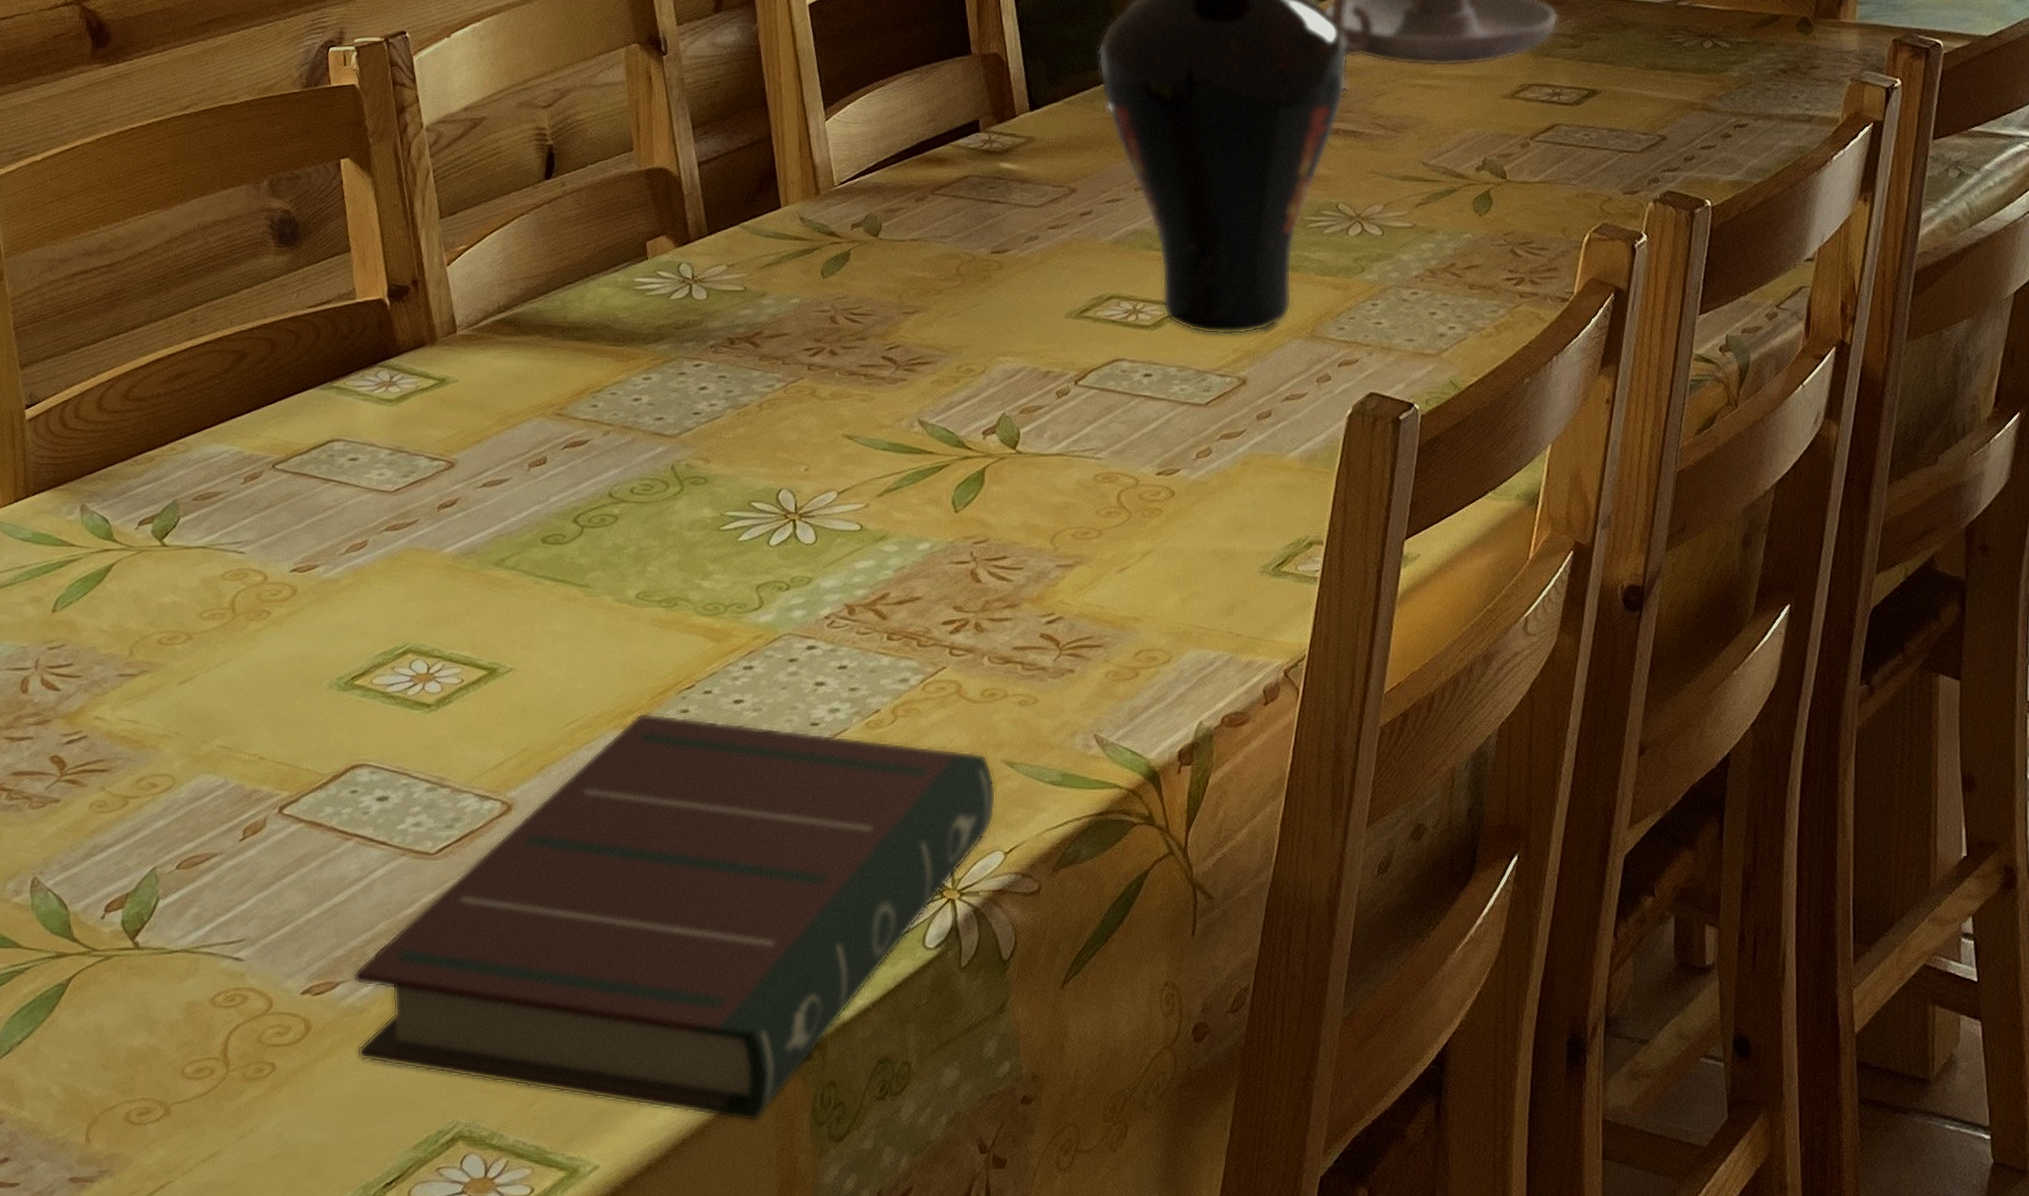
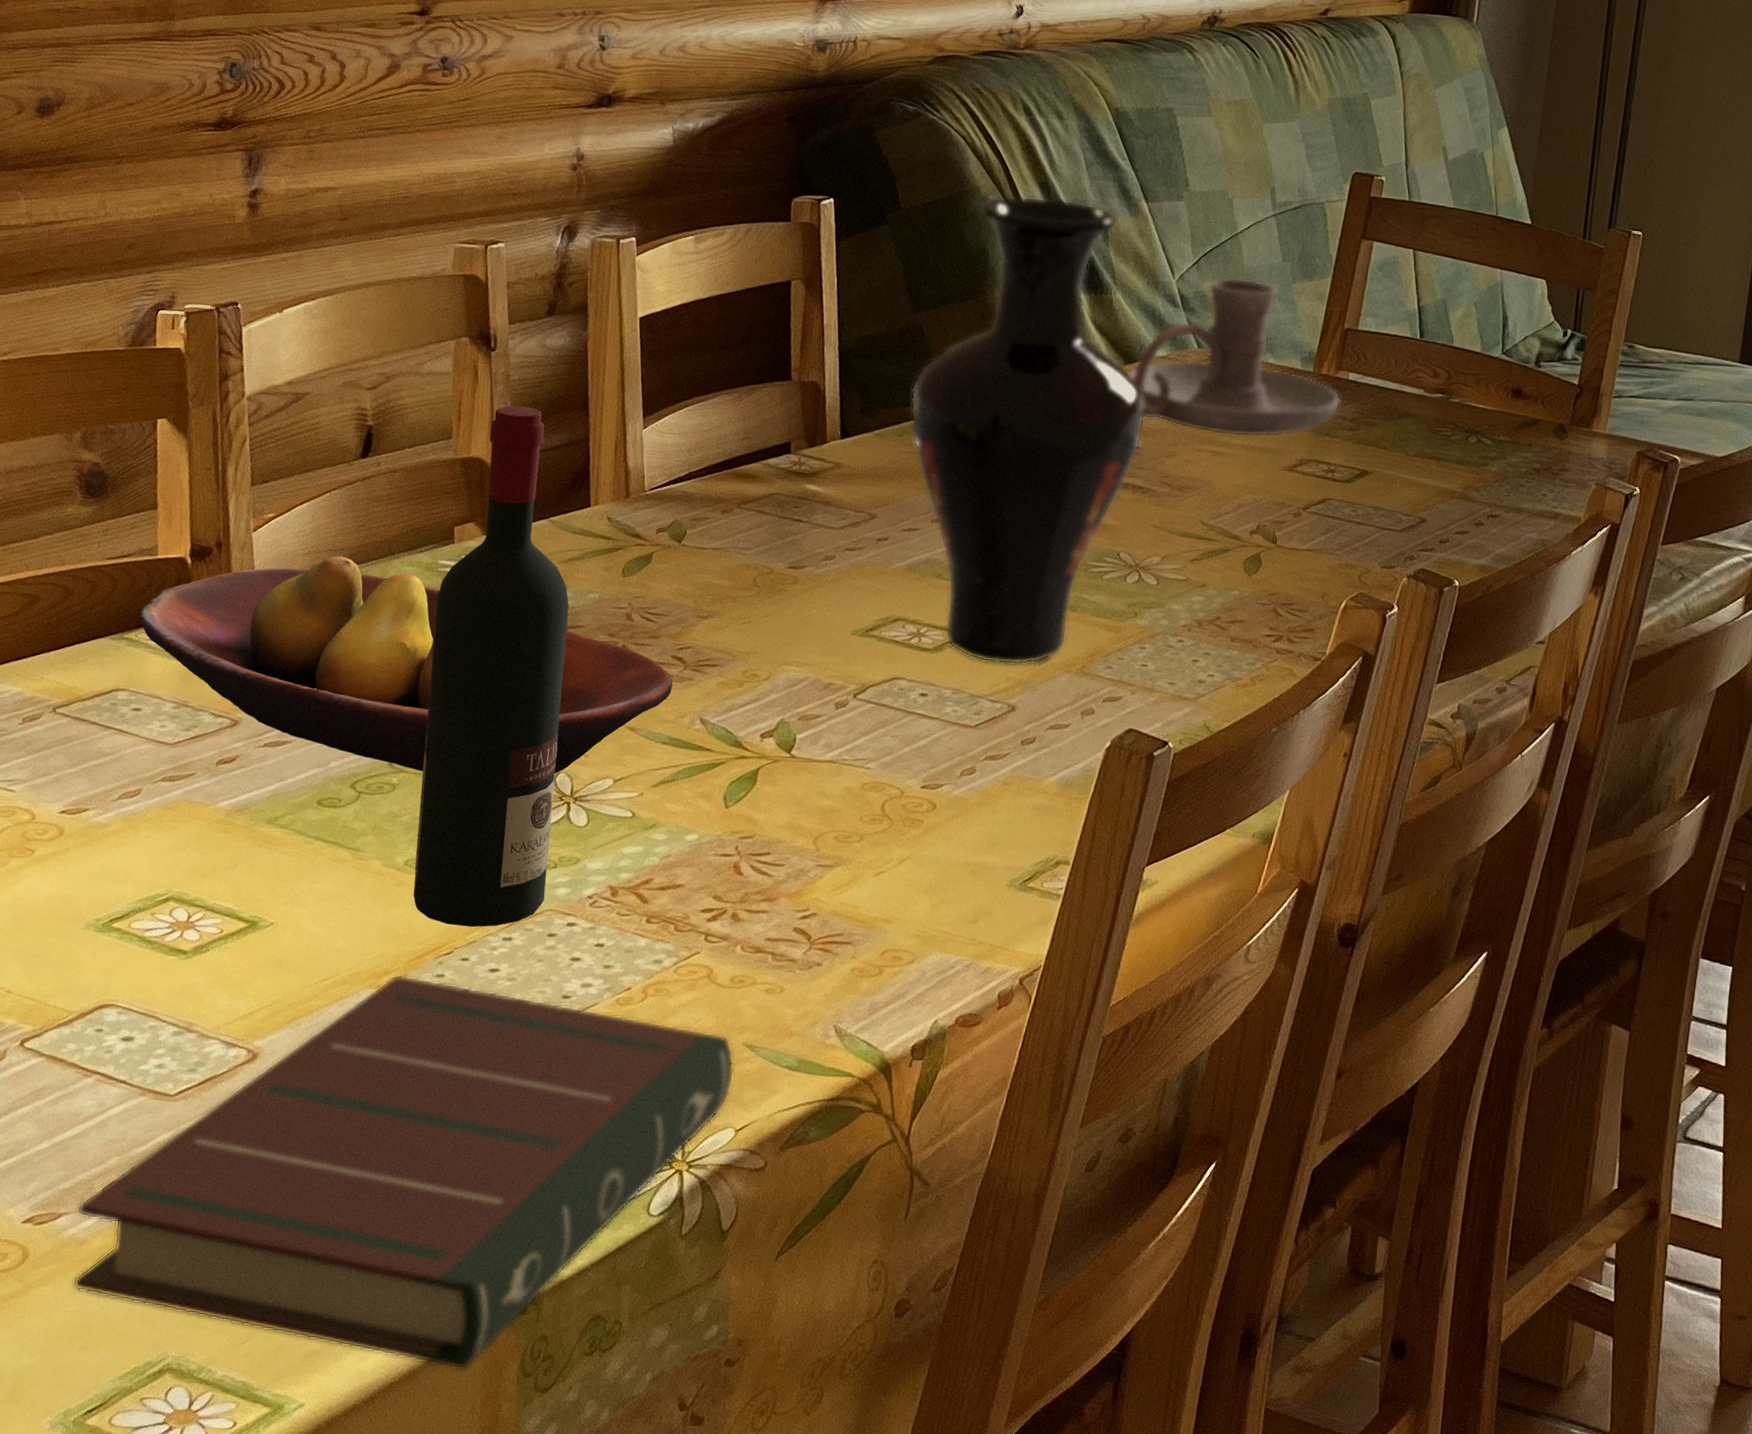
fruit bowl: none [345,283,886,500] -> present [139,556,673,774]
wine bottle: none [637,109,781,658] -> present [413,405,570,928]

